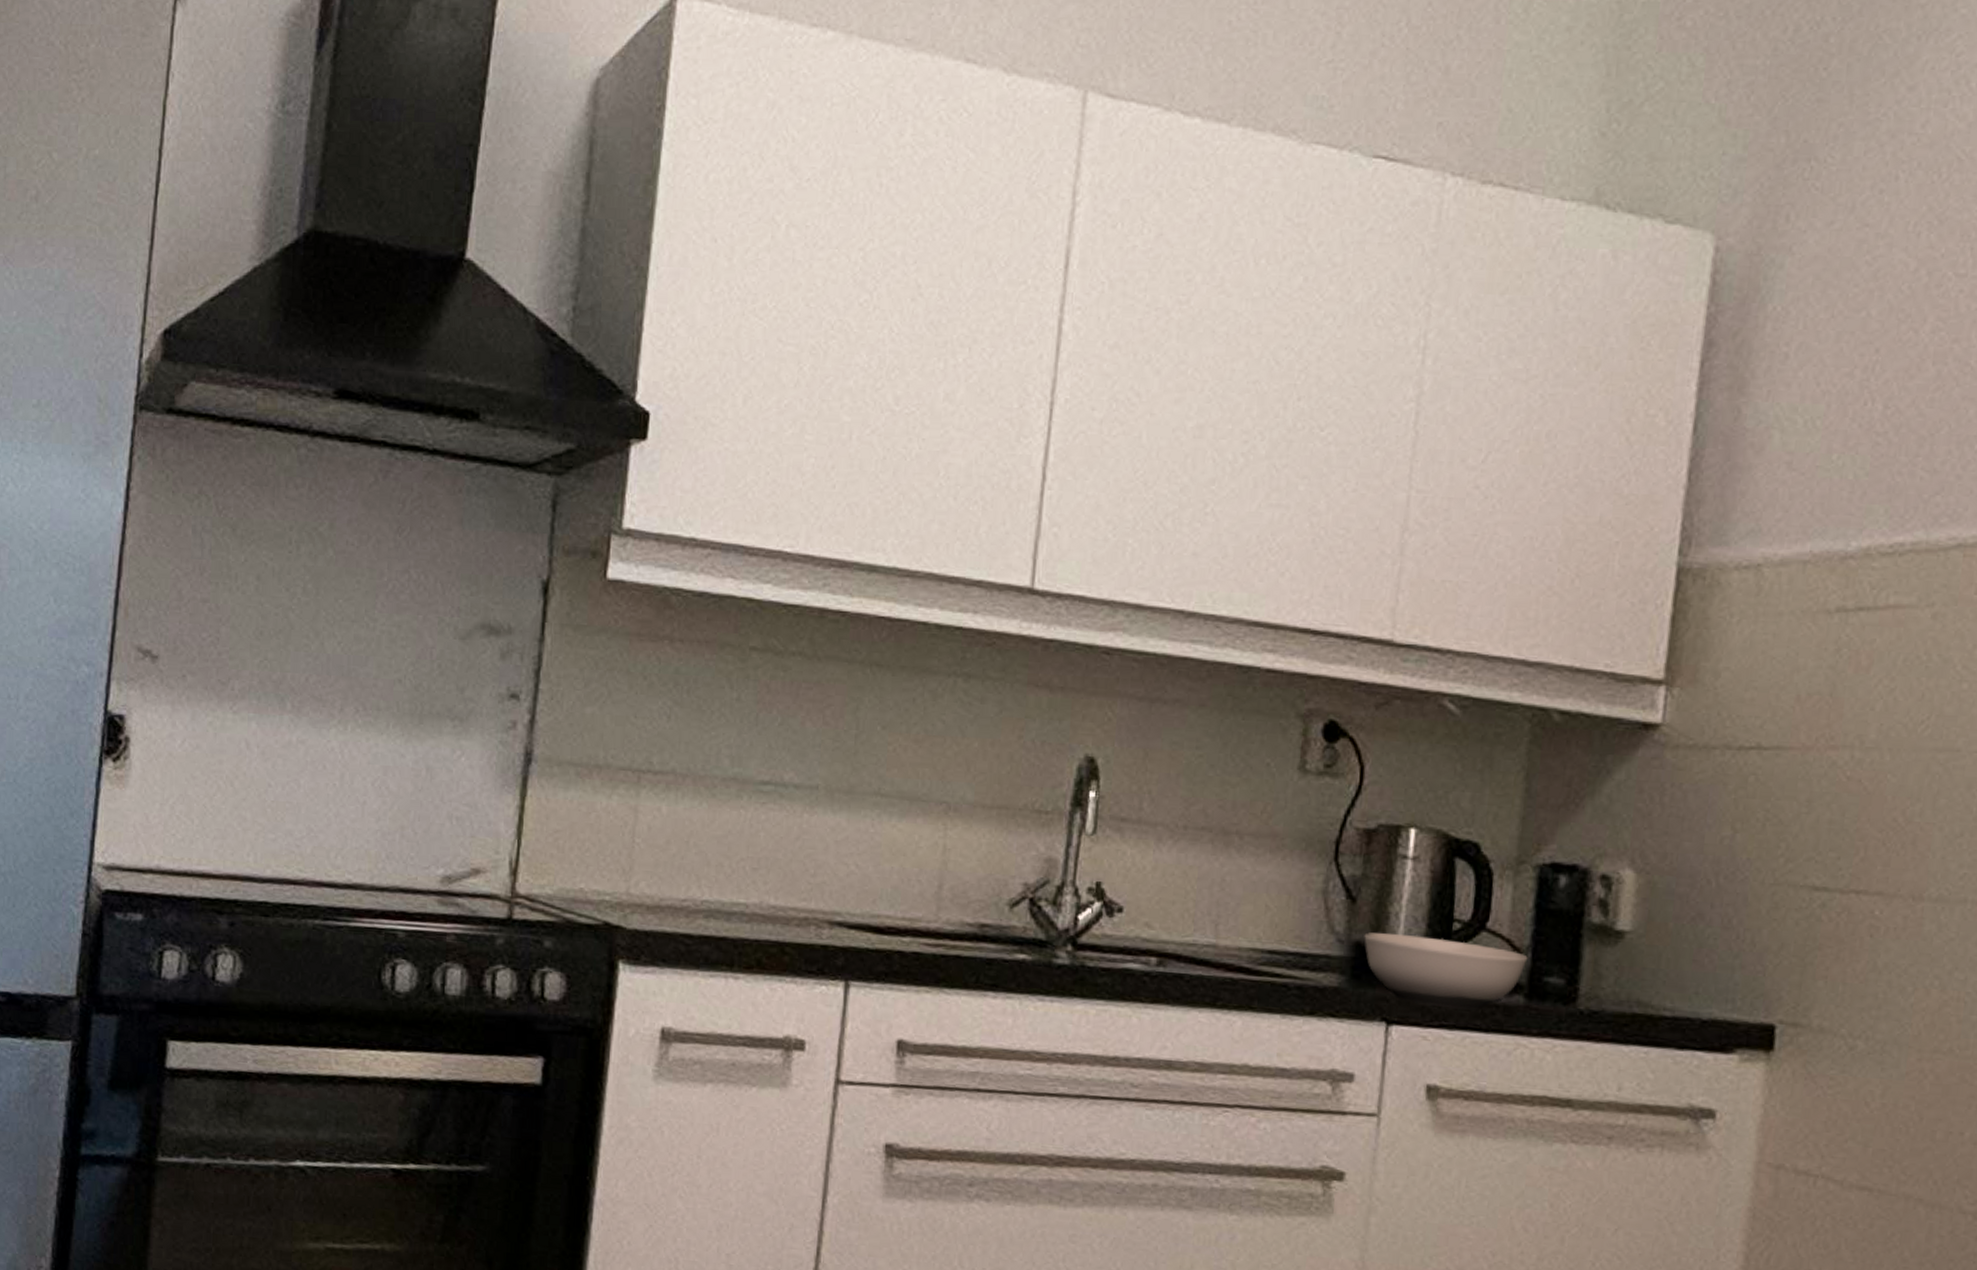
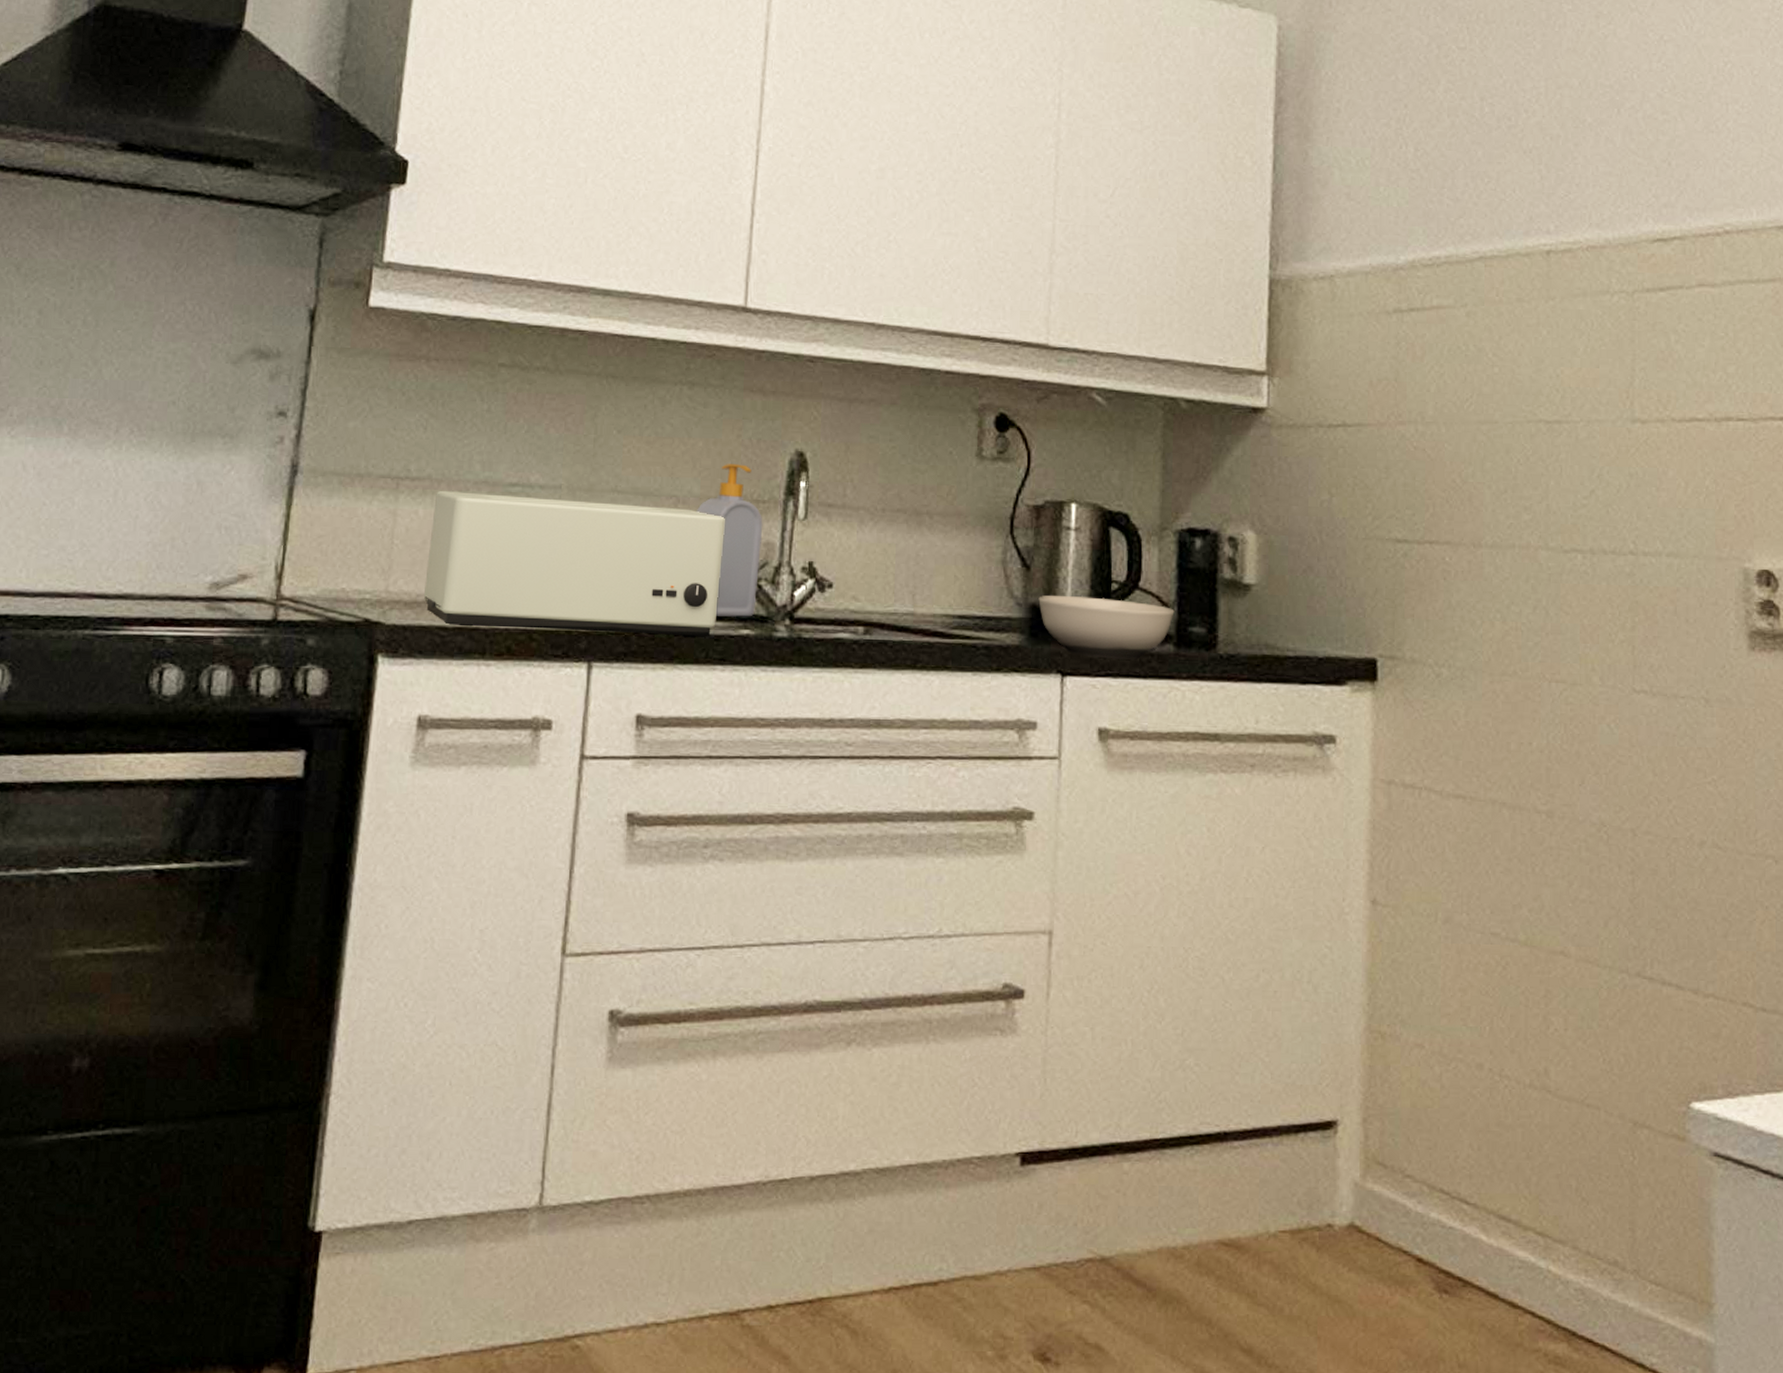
toaster: none [667,786,1003,961] -> present [423,490,726,638]
soap bottle: none [969,768,1045,941] -> present [696,464,763,617]

